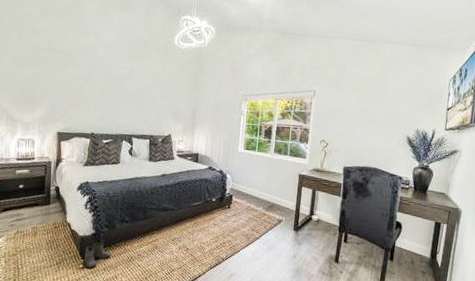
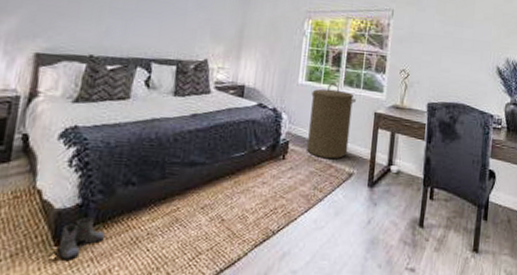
laundry hamper: none [246,151,284,209] -> present [307,82,356,159]

